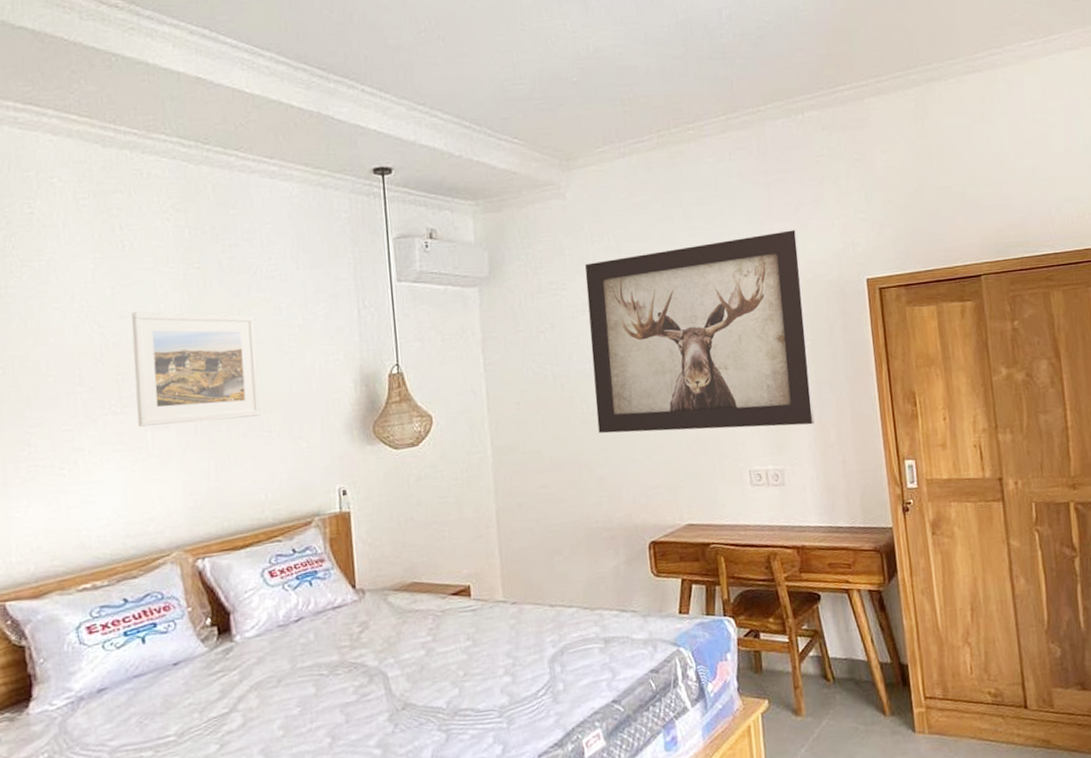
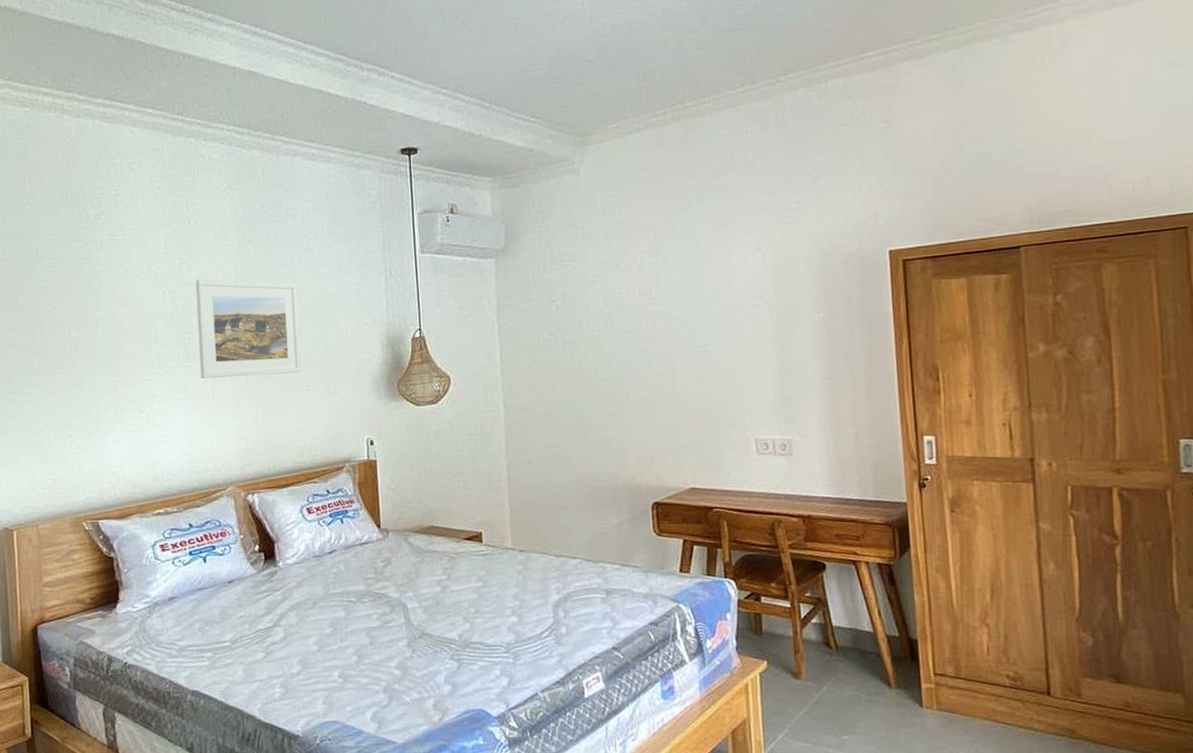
wall art: present [585,229,814,434] -> none [596,201,826,398]

